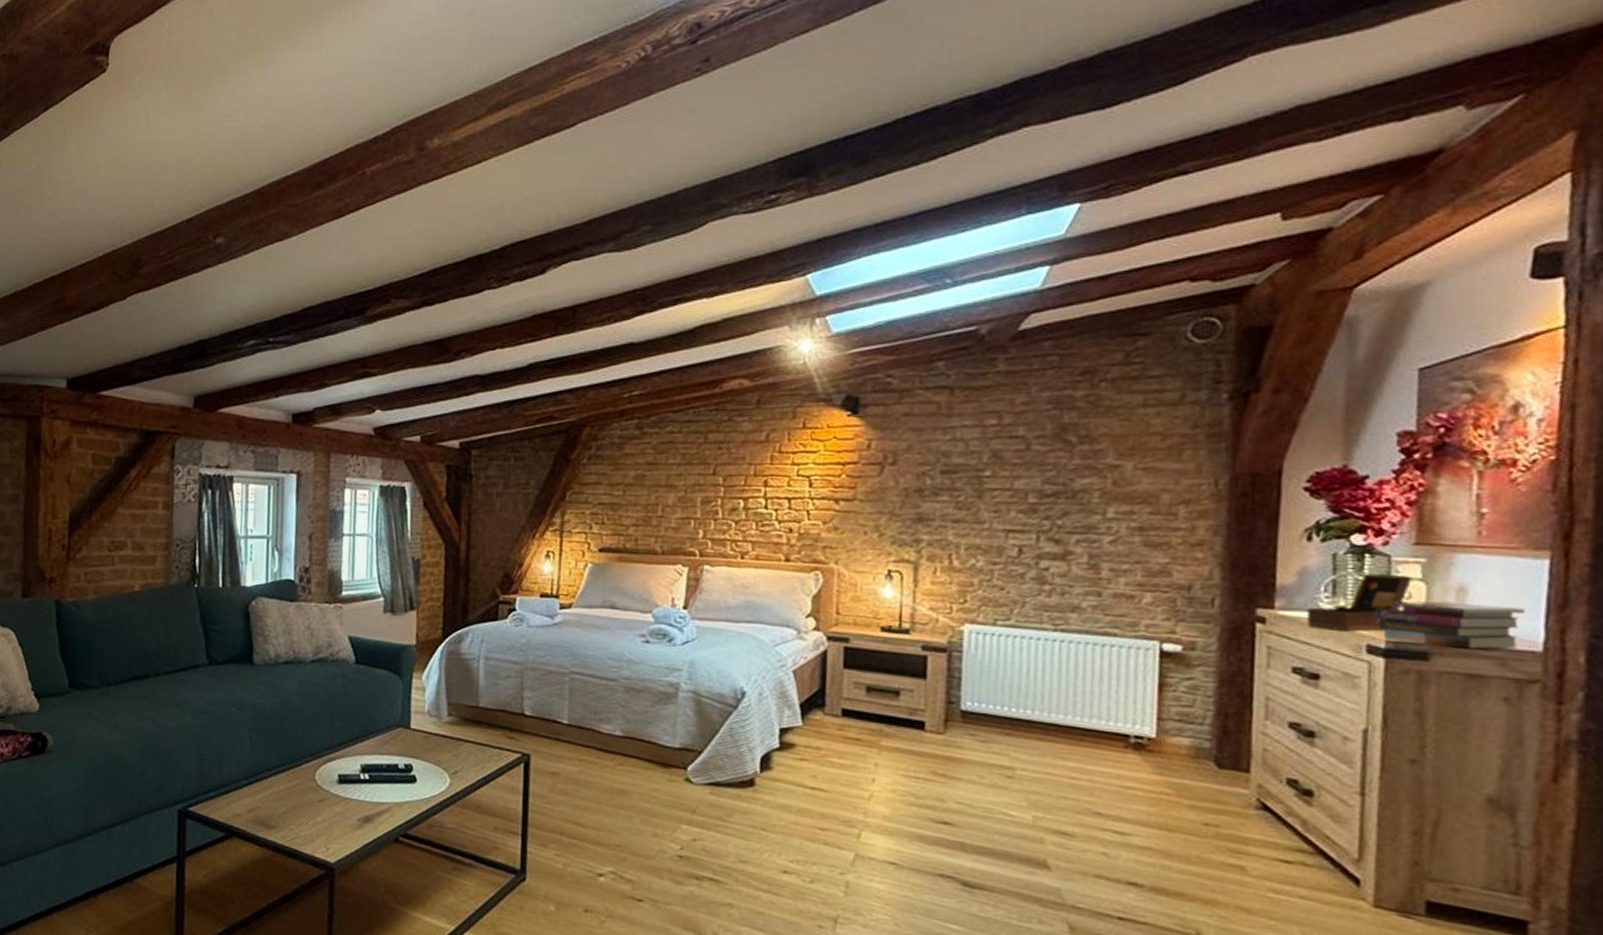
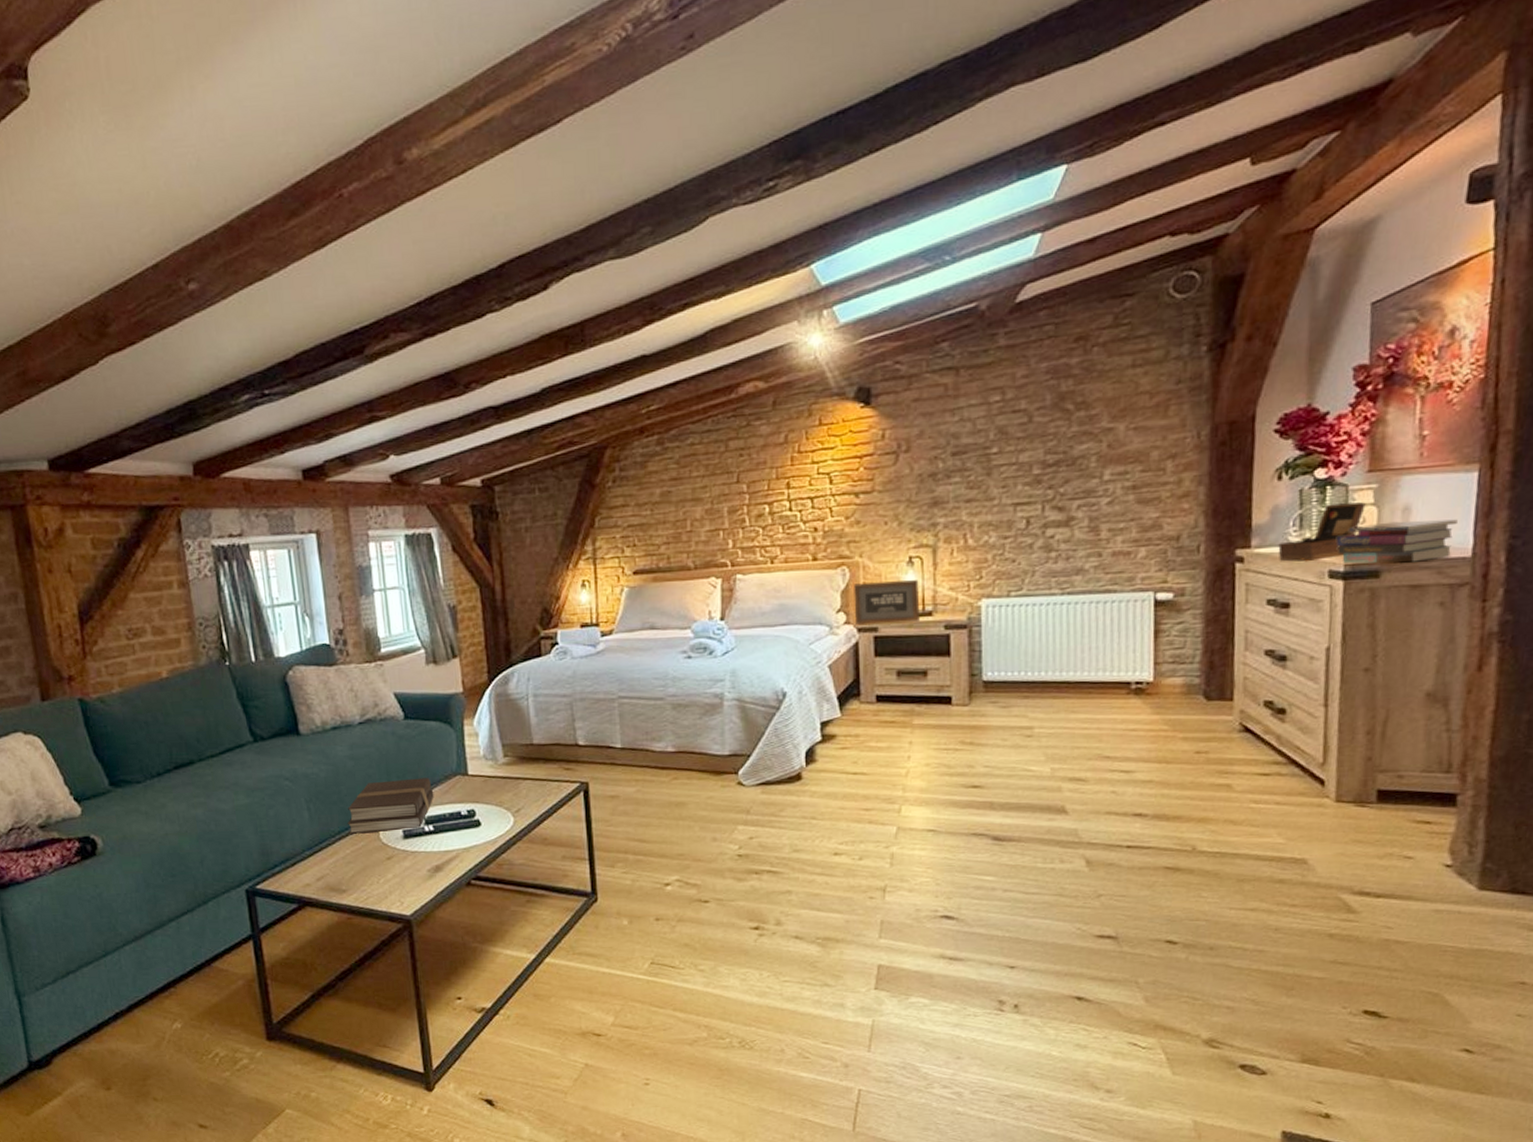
book: none [285,721,374,775] -> present [347,778,434,834]
picture frame: none [825,590,897,639] -> present [854,580,920,625]

